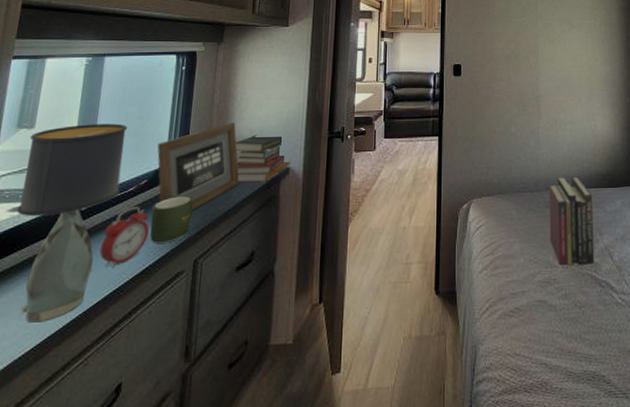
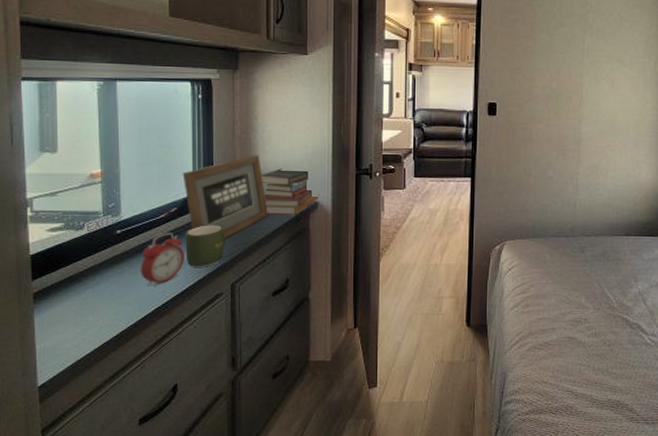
table lamp: present [16,123,128,323] -> none [54,150,151,330]
books: present [549,176,595,266] -> none [583,224,631,308]

